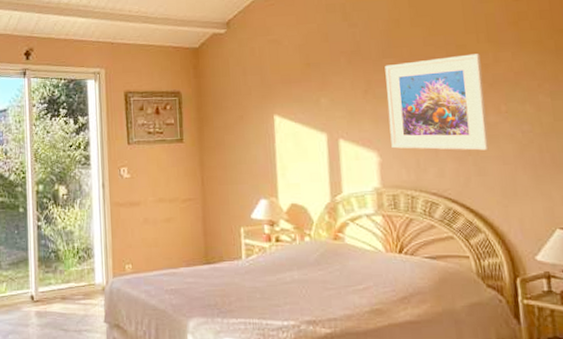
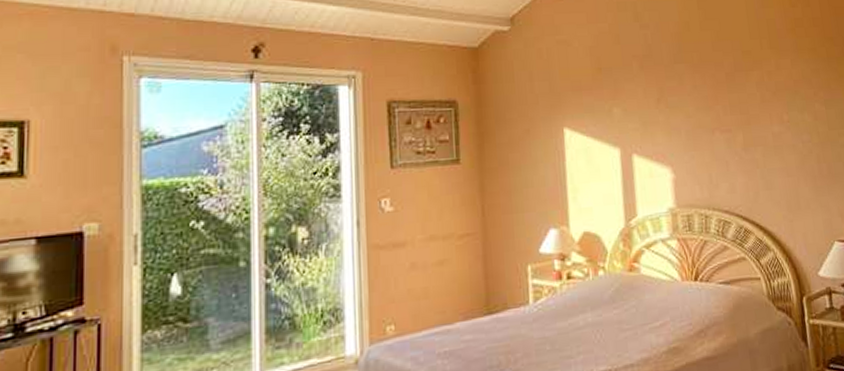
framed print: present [385,54,489,151] -> none [676,60,774,164]

